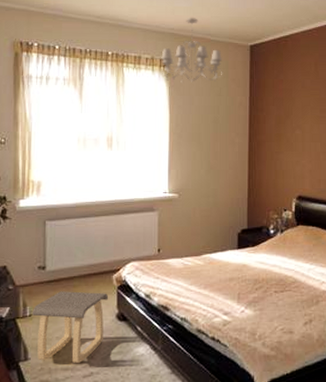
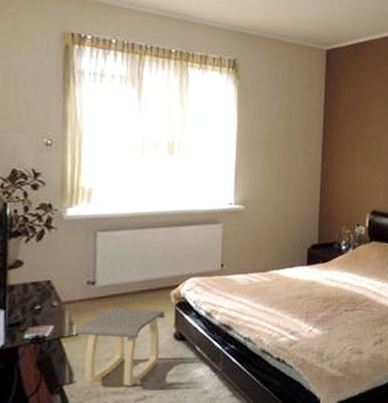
chandelier: present [161,17,223,83] -> none [229,15,297,87]

